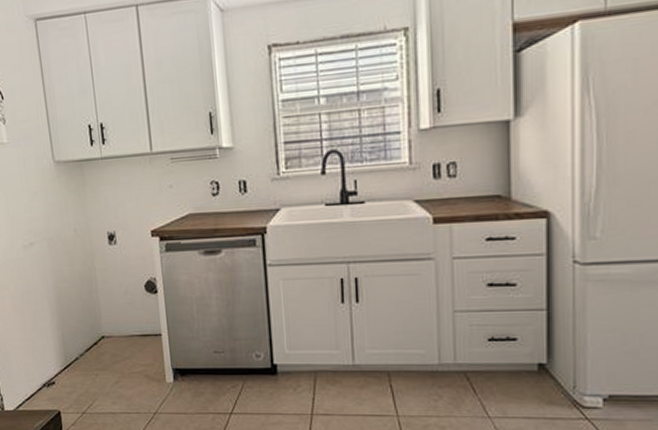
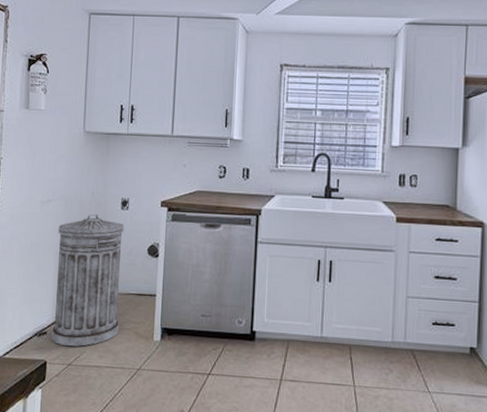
trash can: none [46,253,128,395] -> present [51,214,124,347]

